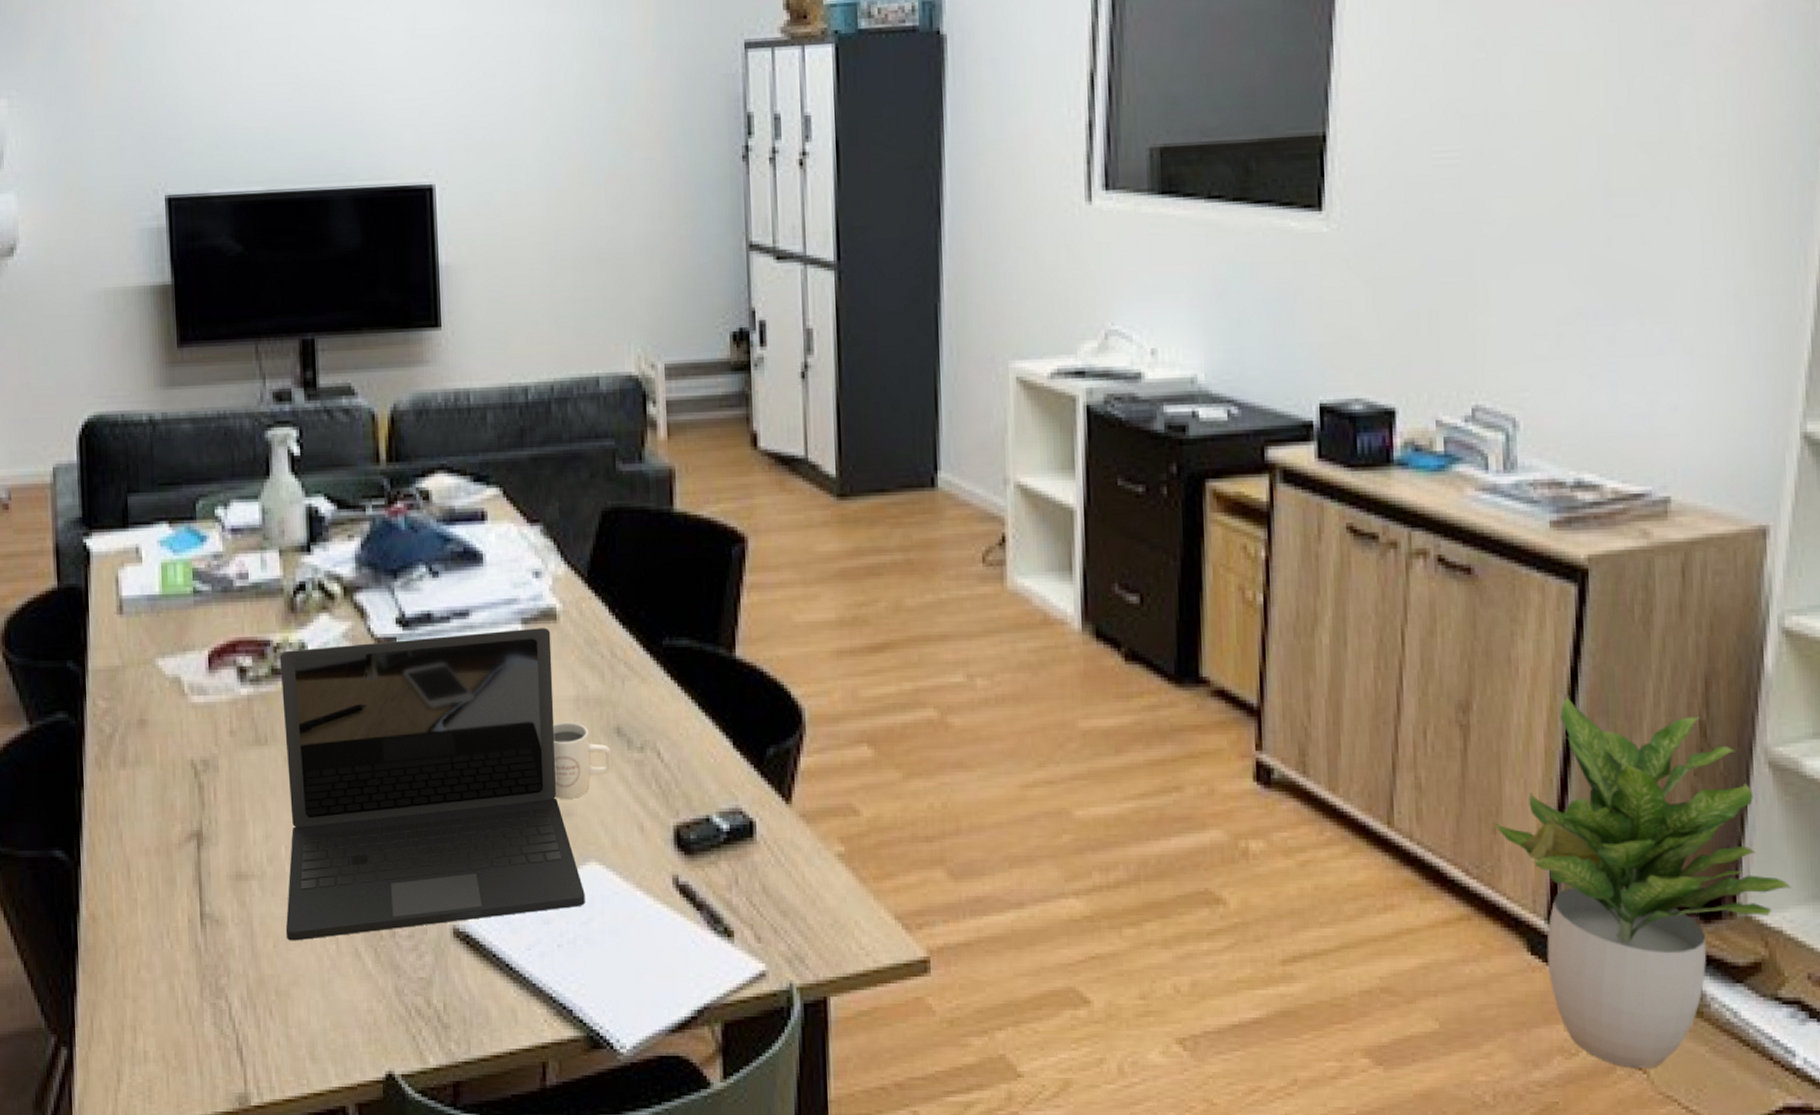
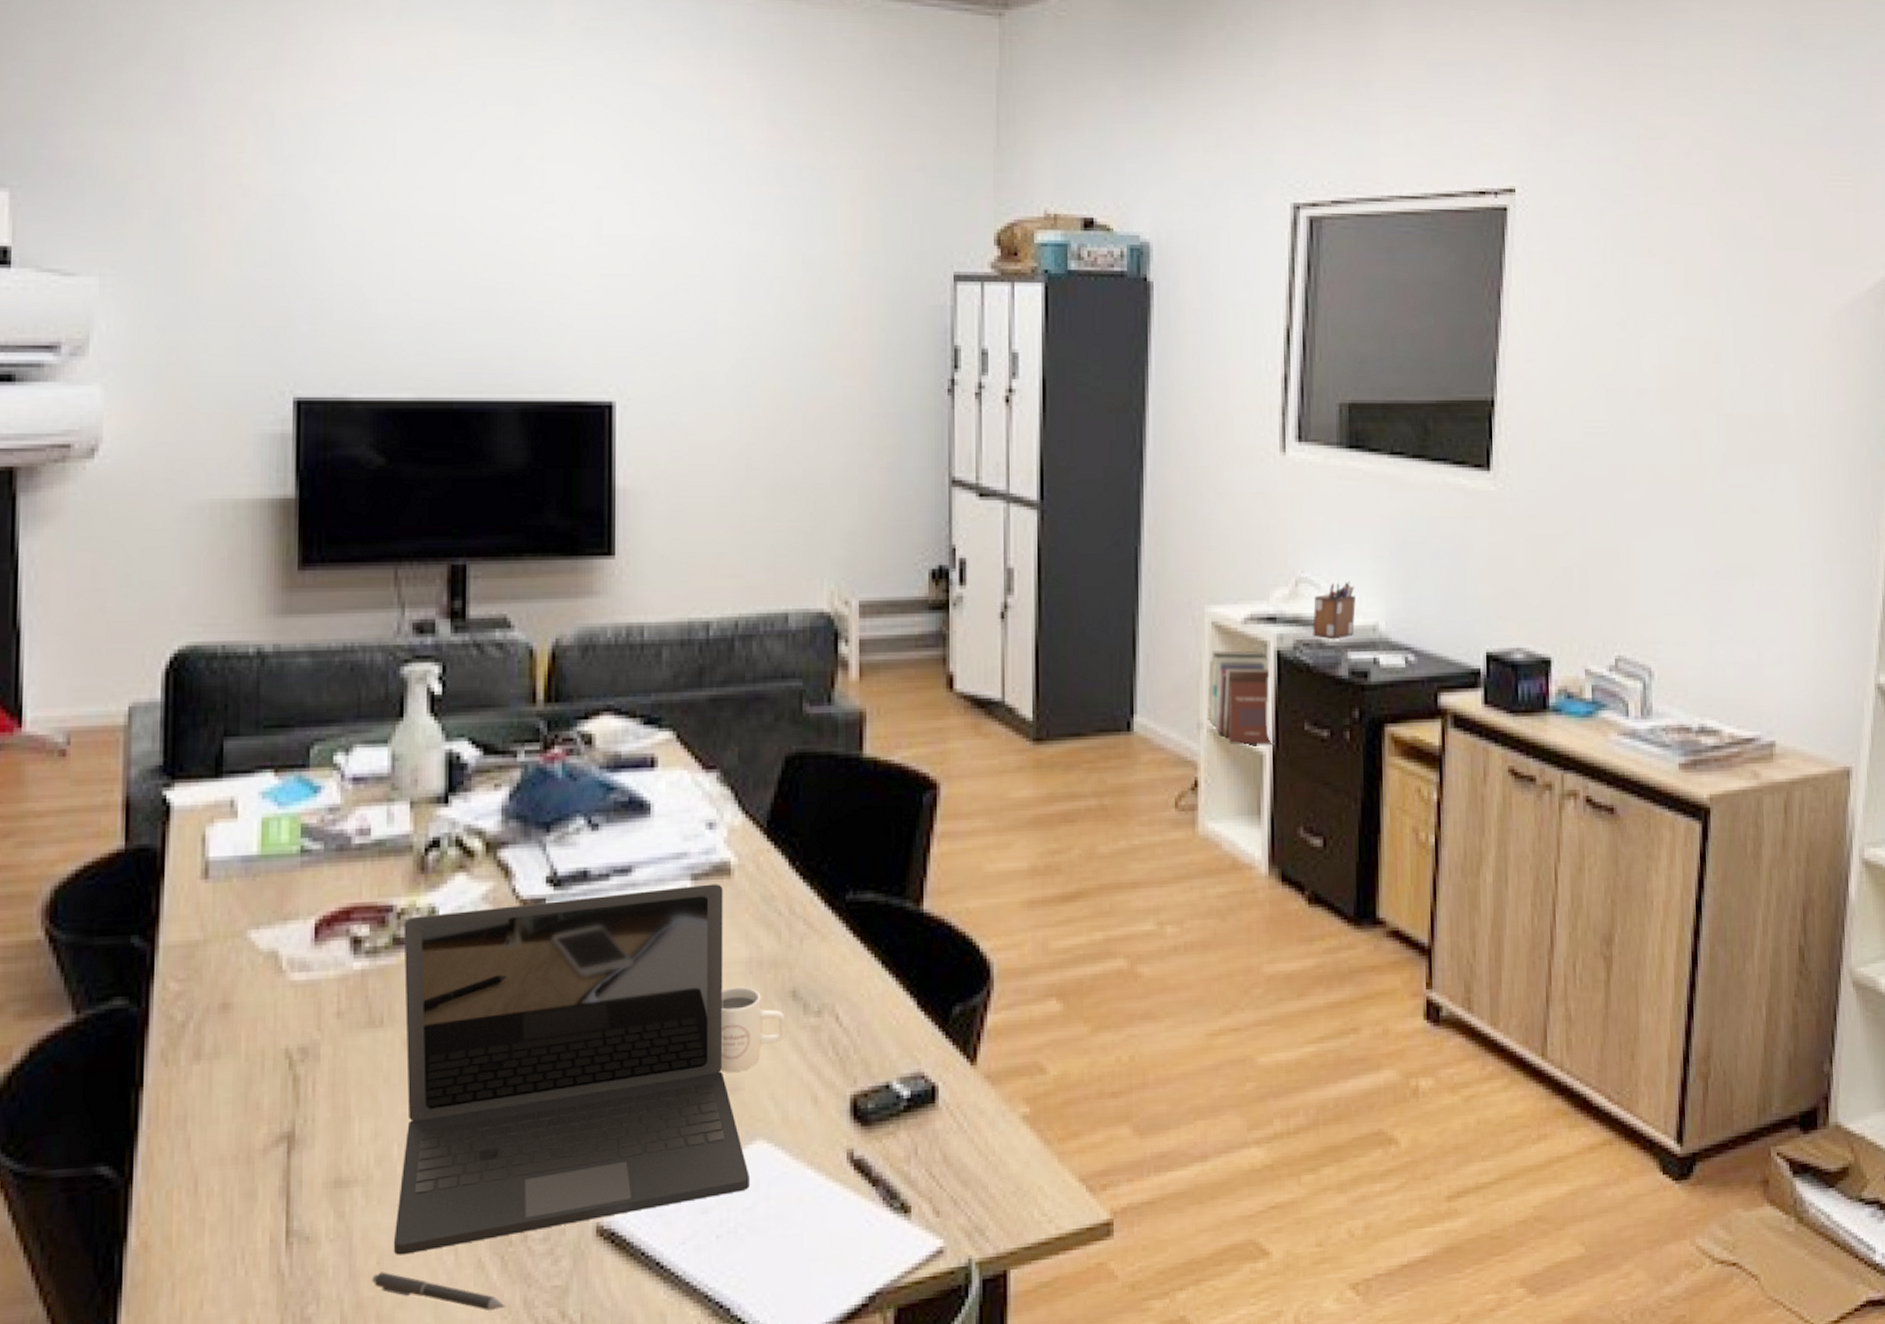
pen: none [270,954,380,995] -> present [372,1272,506,1312]
books: none [1013,405,1086,501] -> present [1206,650,1275,745]
desk organizer: none [1124,332,1171,394] -> present [1312,580,1356,640]
potted plant: present [1493,695,1792,1069] -> none [1631,925,1871,1276]

